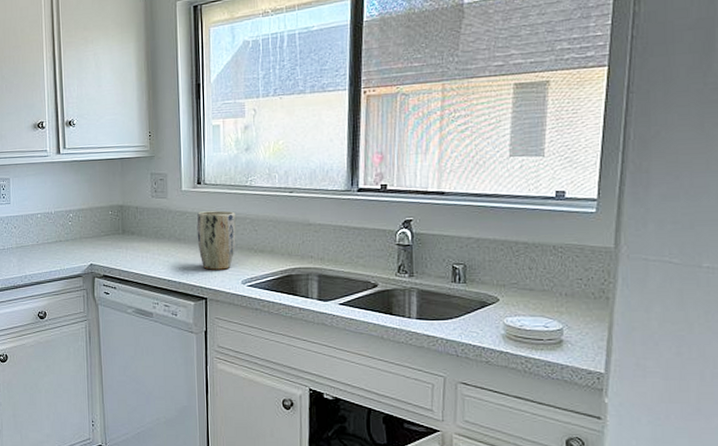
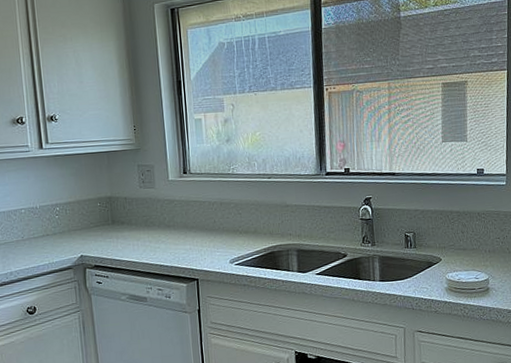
plant pot: present [197,210,236,270] -> none [185,197,222,253]

